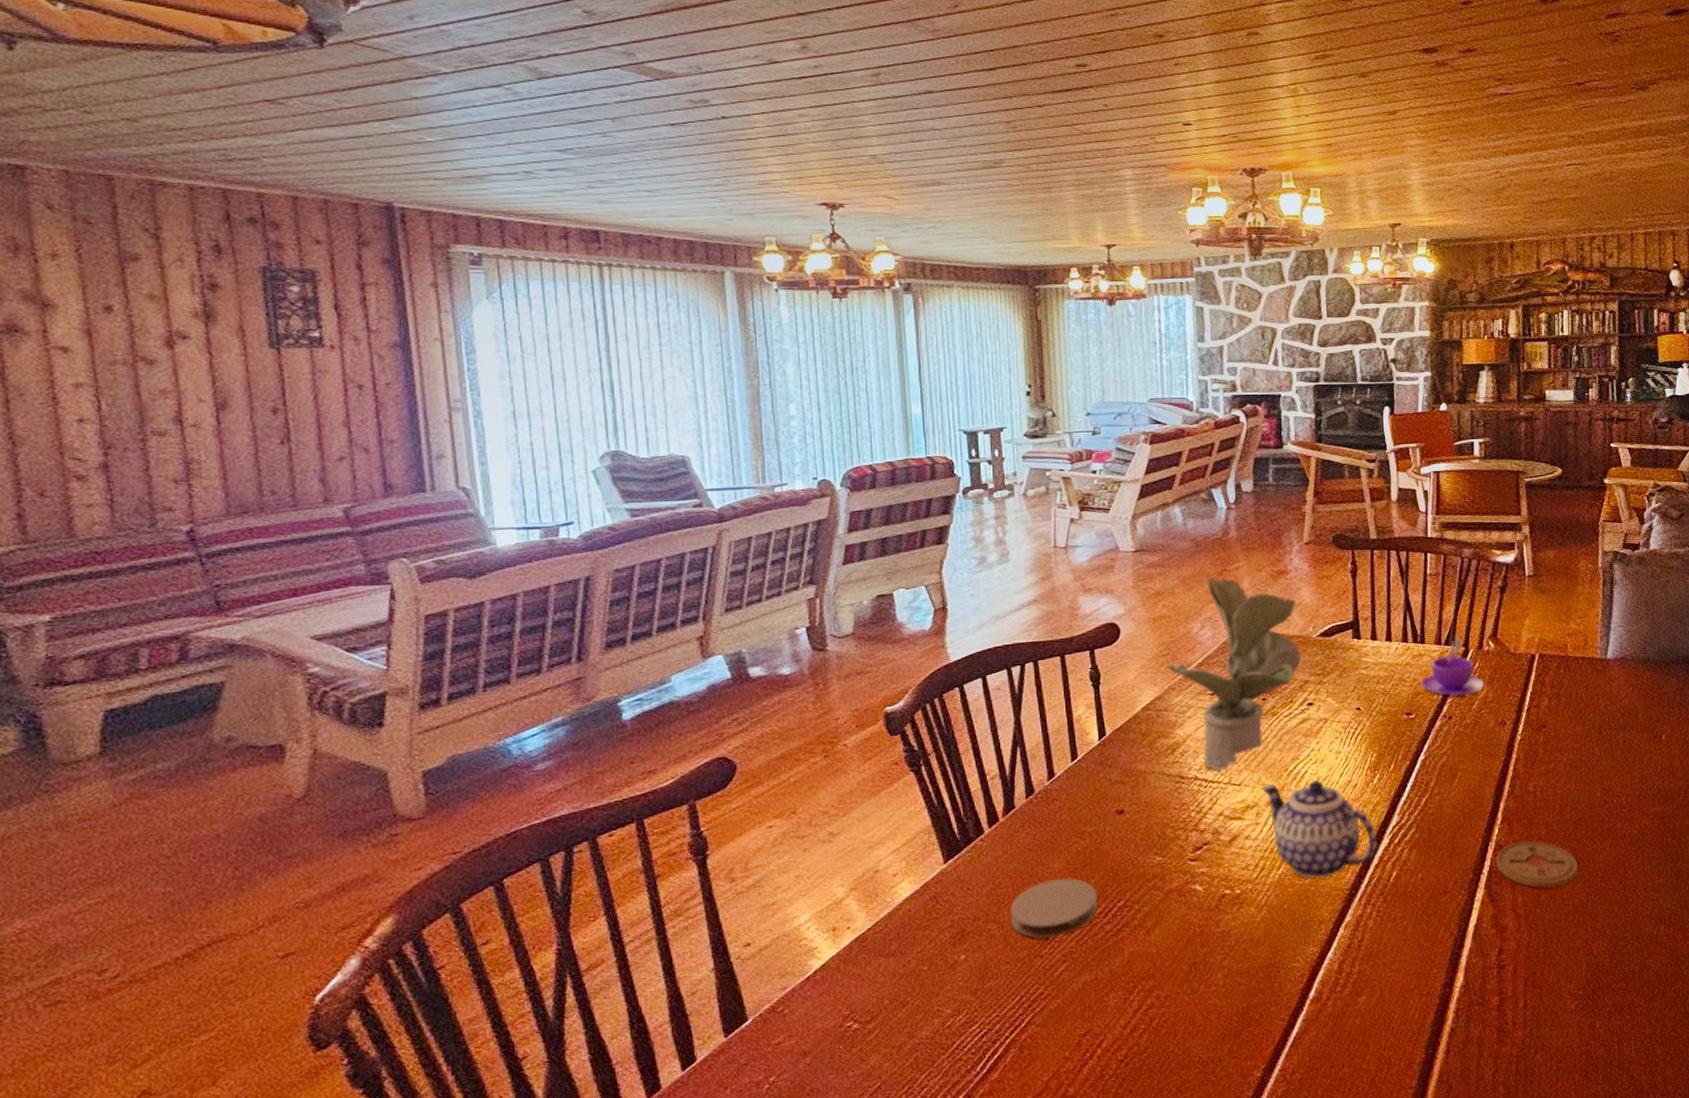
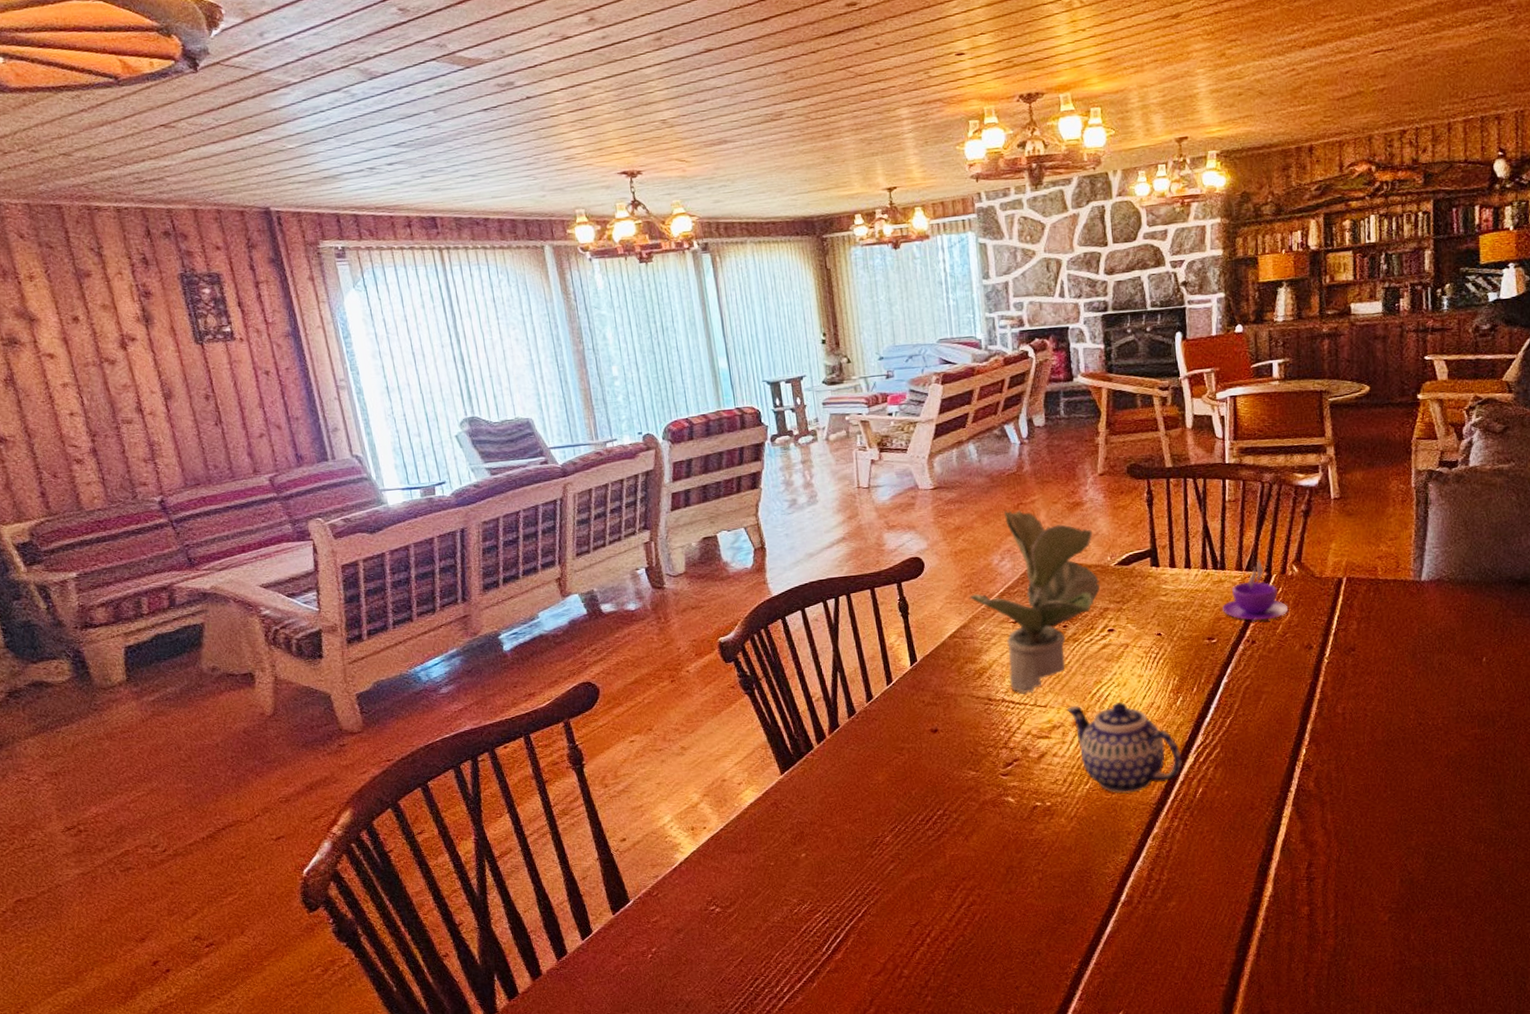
coaster: present [1010,878,1099,939] -> none [841,789,920,841]
coaster: present [1496,841,1579,888] -> none [1304,761,1392,807]

